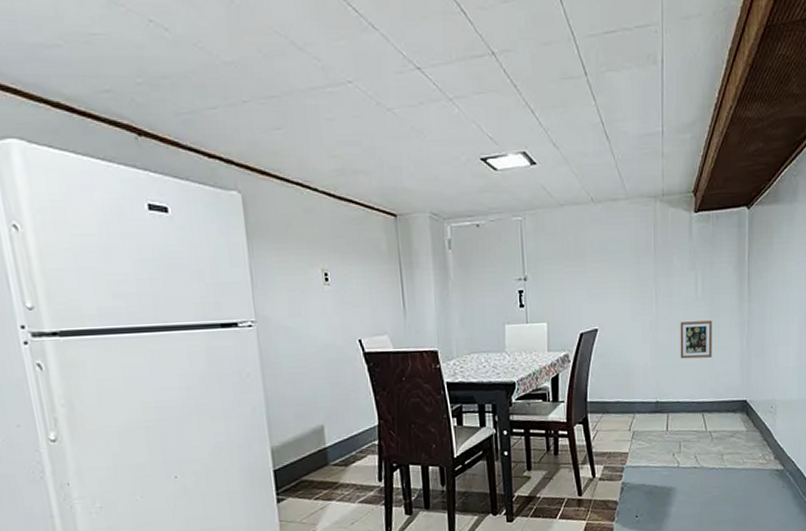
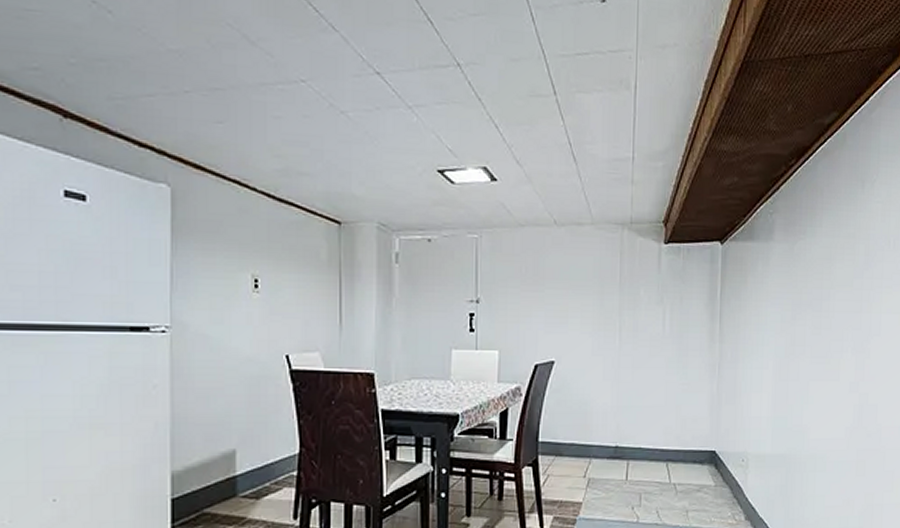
picture frame: present [680,320,712,359] -> none [644,360,680,401]

